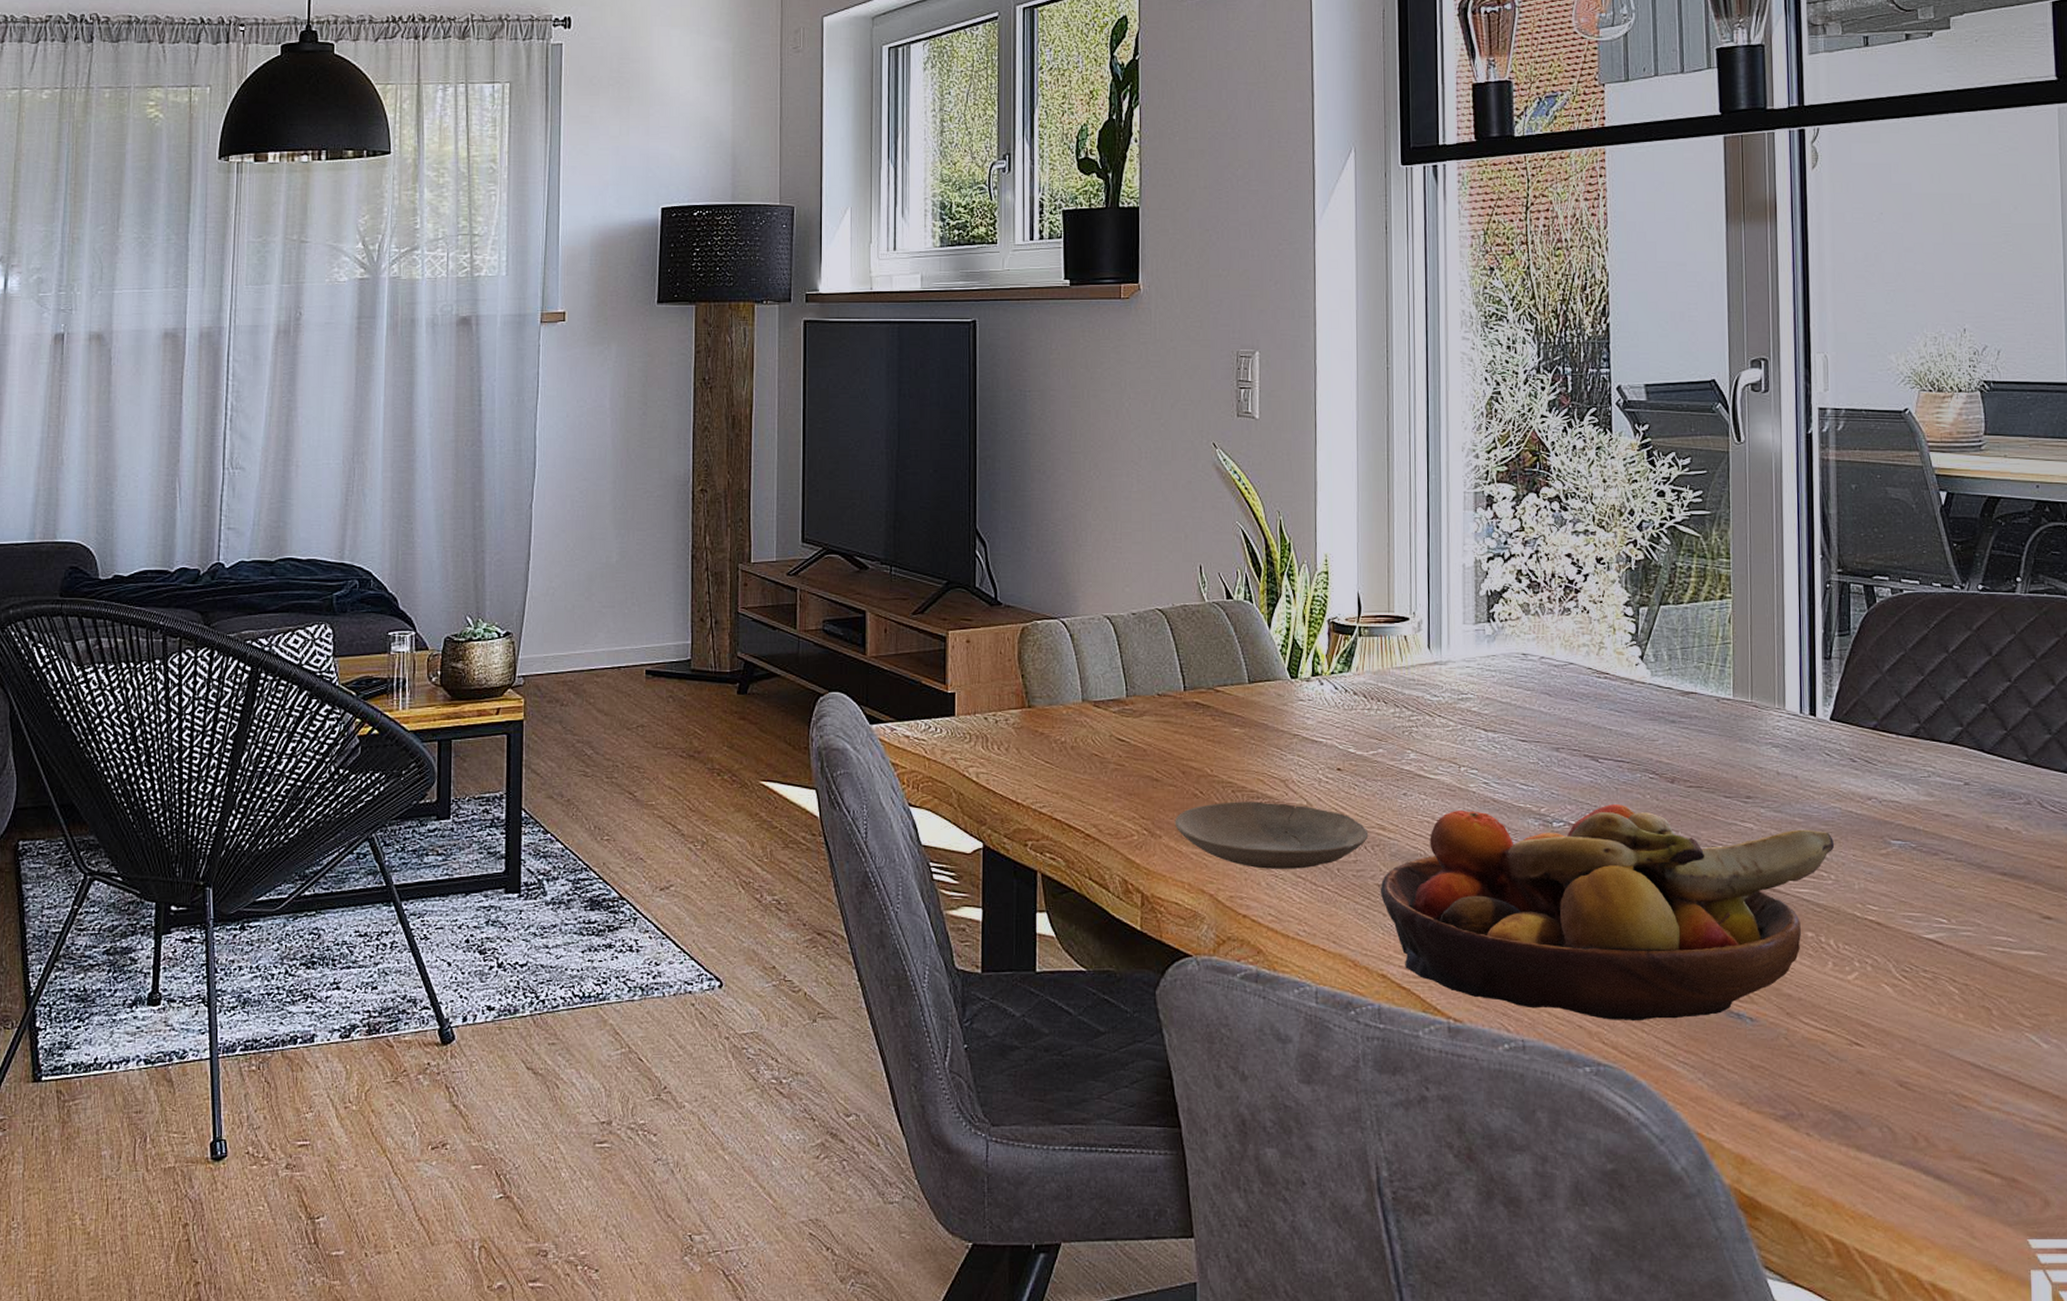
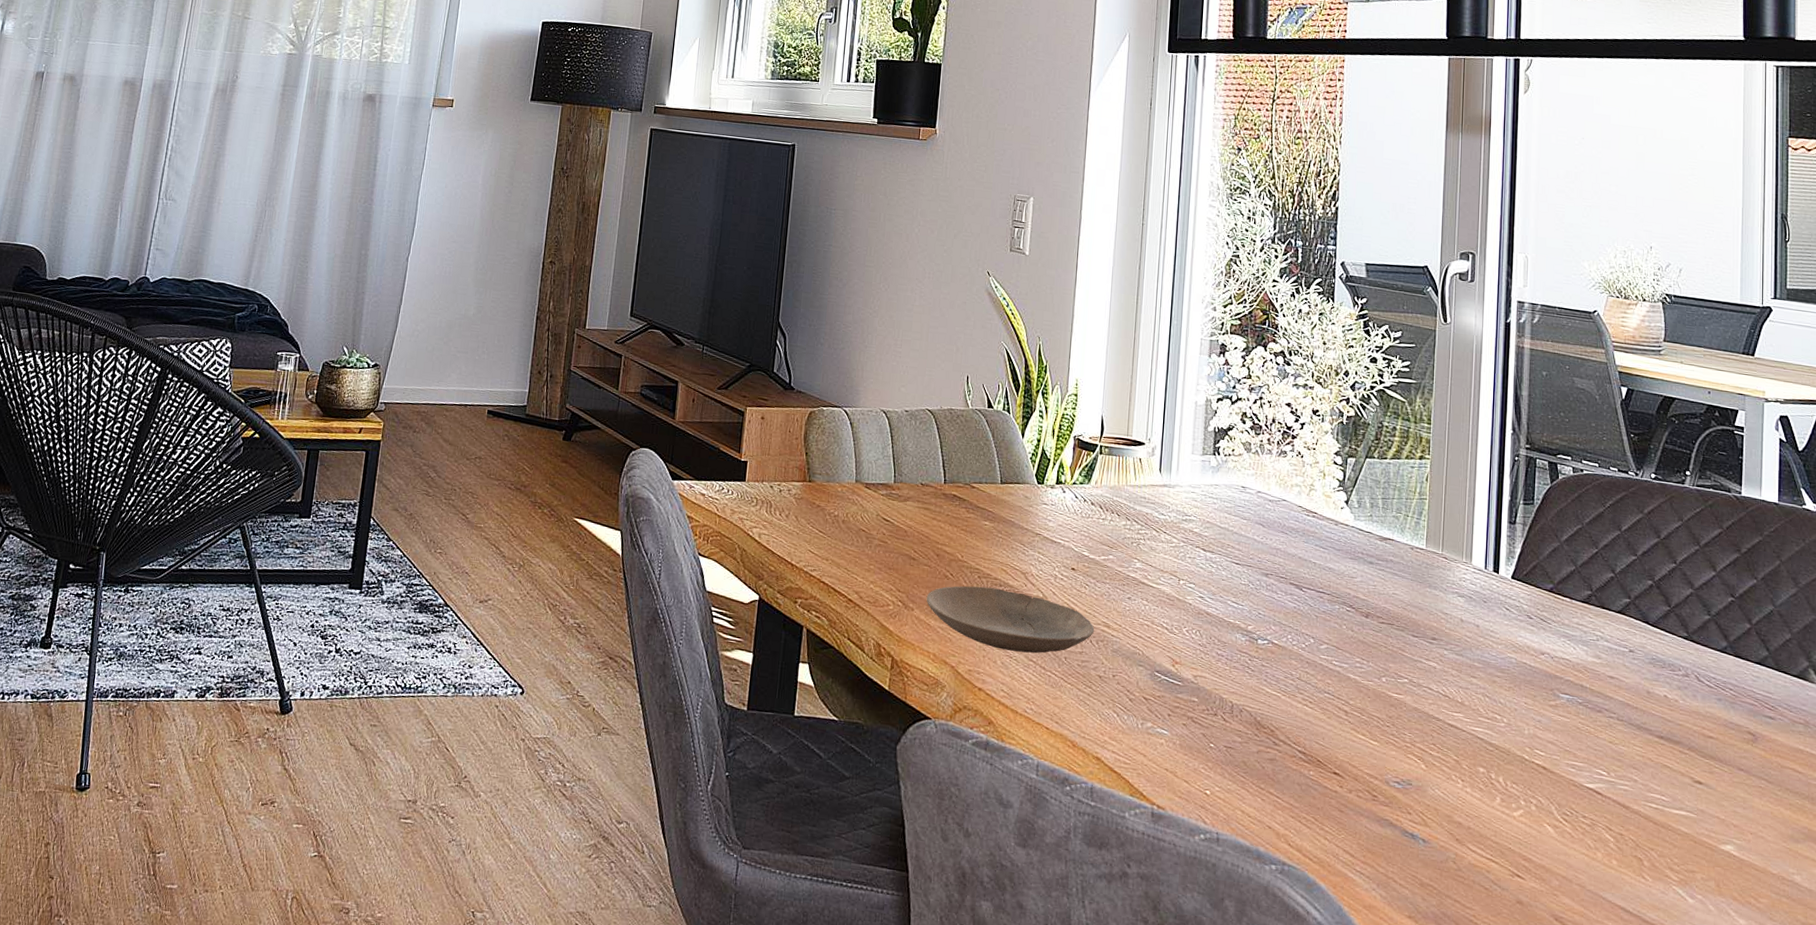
fruit bowl: present [1381,804,1835,1022] -> none [1101,618,1509,832]

